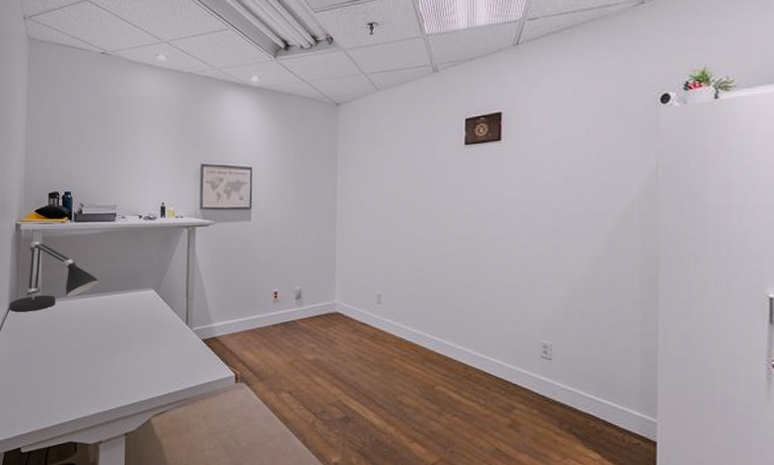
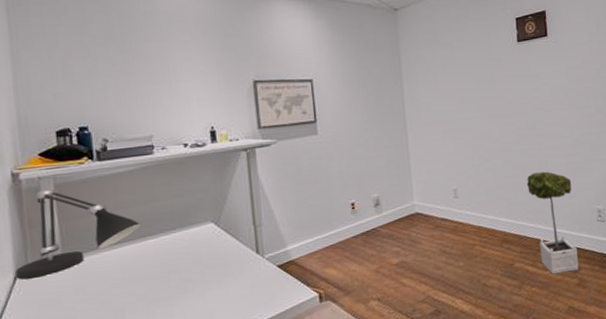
potted tree: none [459,290,514,410] -> present [526,171,579,275]

